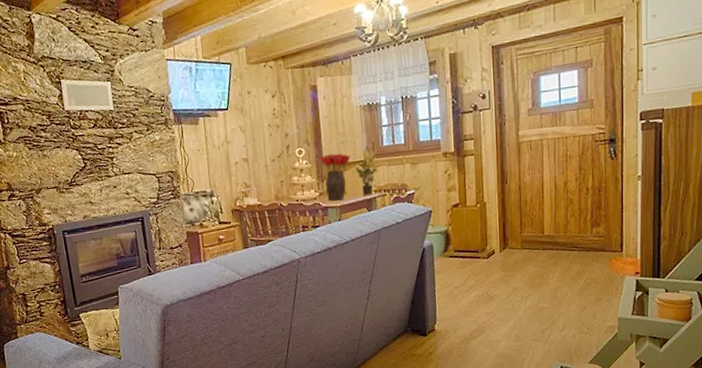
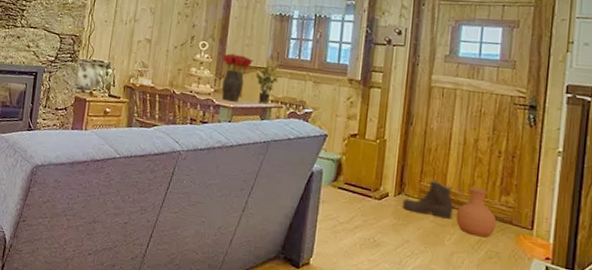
boot: none [507,228,553,262] -> present [402,180,454,219]
vase: none [555,226,591,269] -> present [455,186,497,238]

